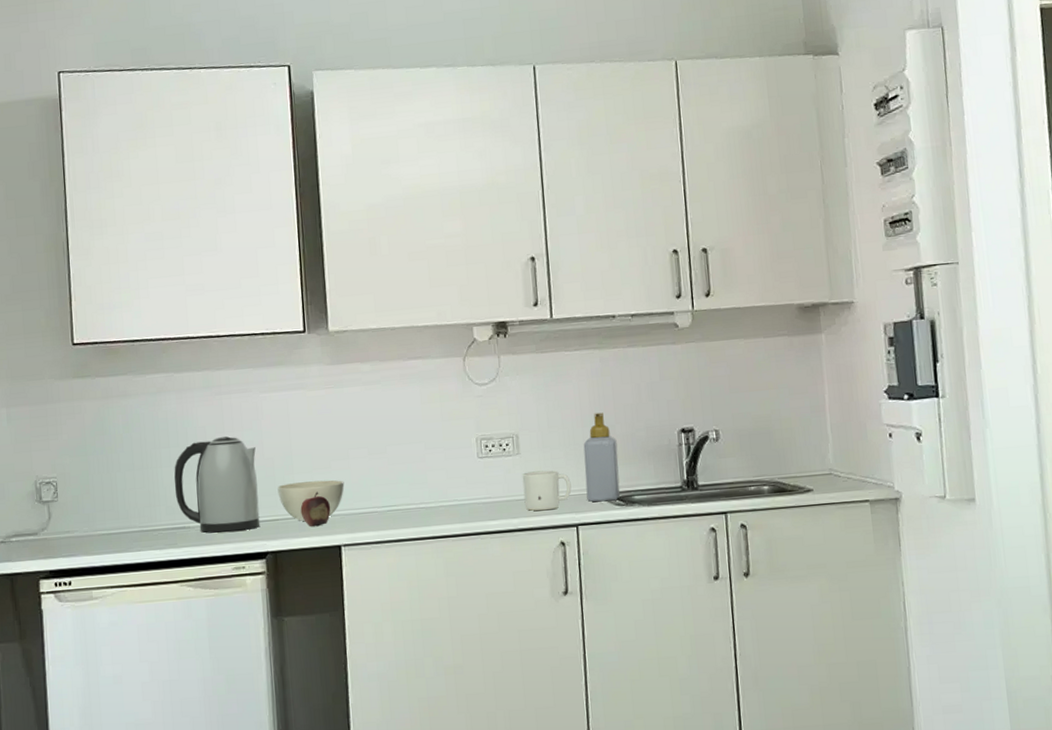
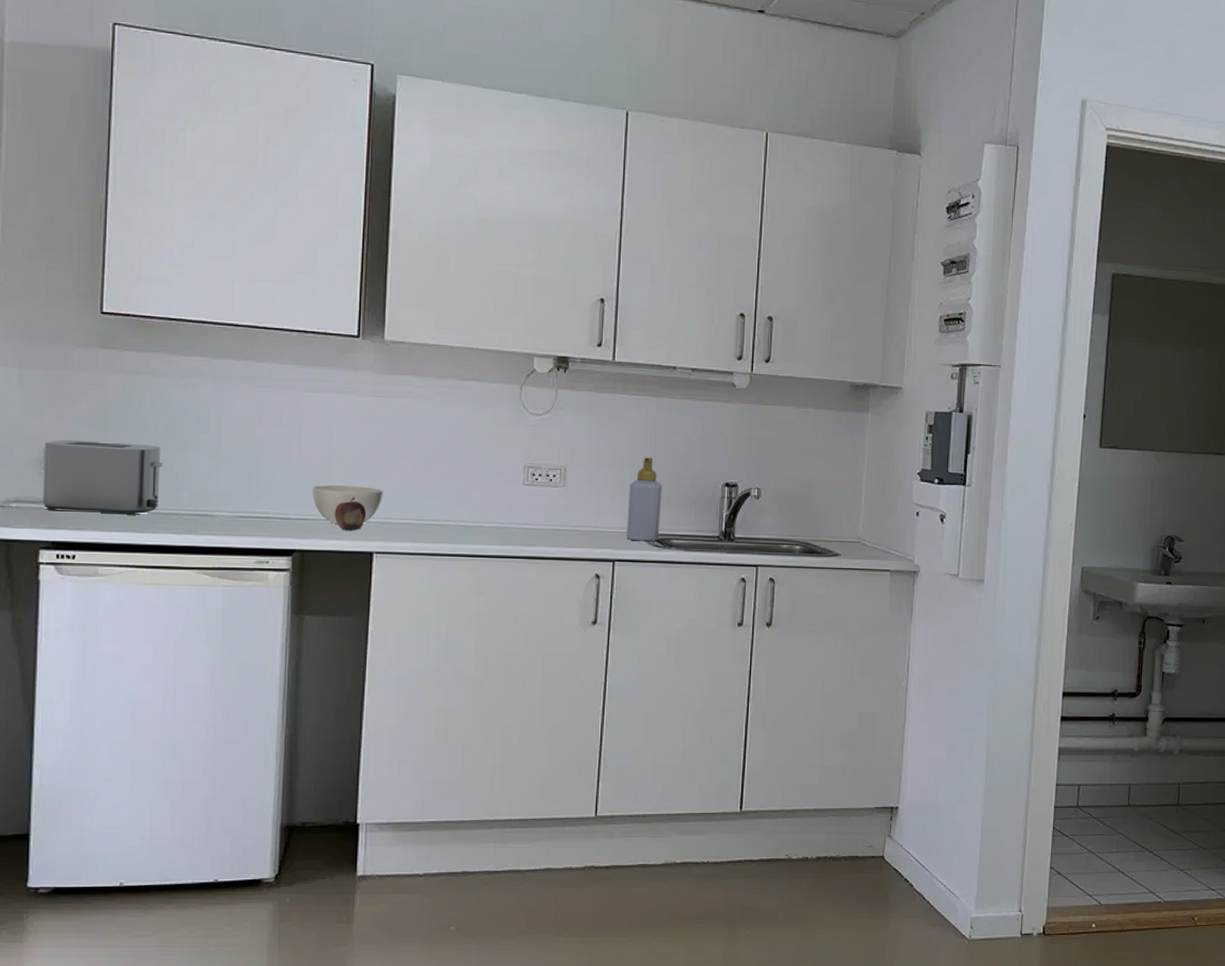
toaster: none [35,465,140,541] -> present [42,439,163,515]
kettle: present [174,436,260,533] -> none [200,430,293,526]
mug: present [522,470,572,511] -> none [564,504,613,543]

